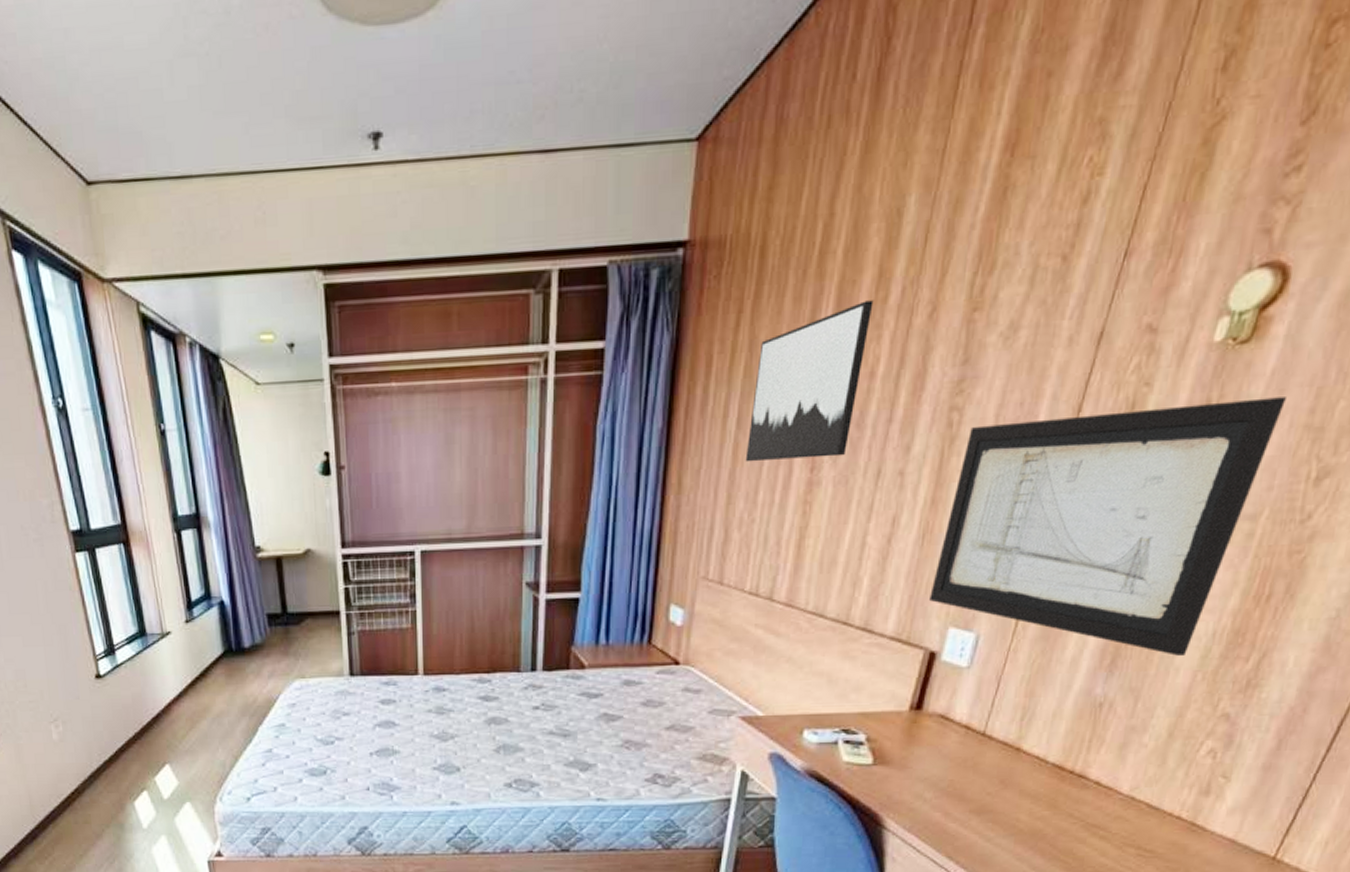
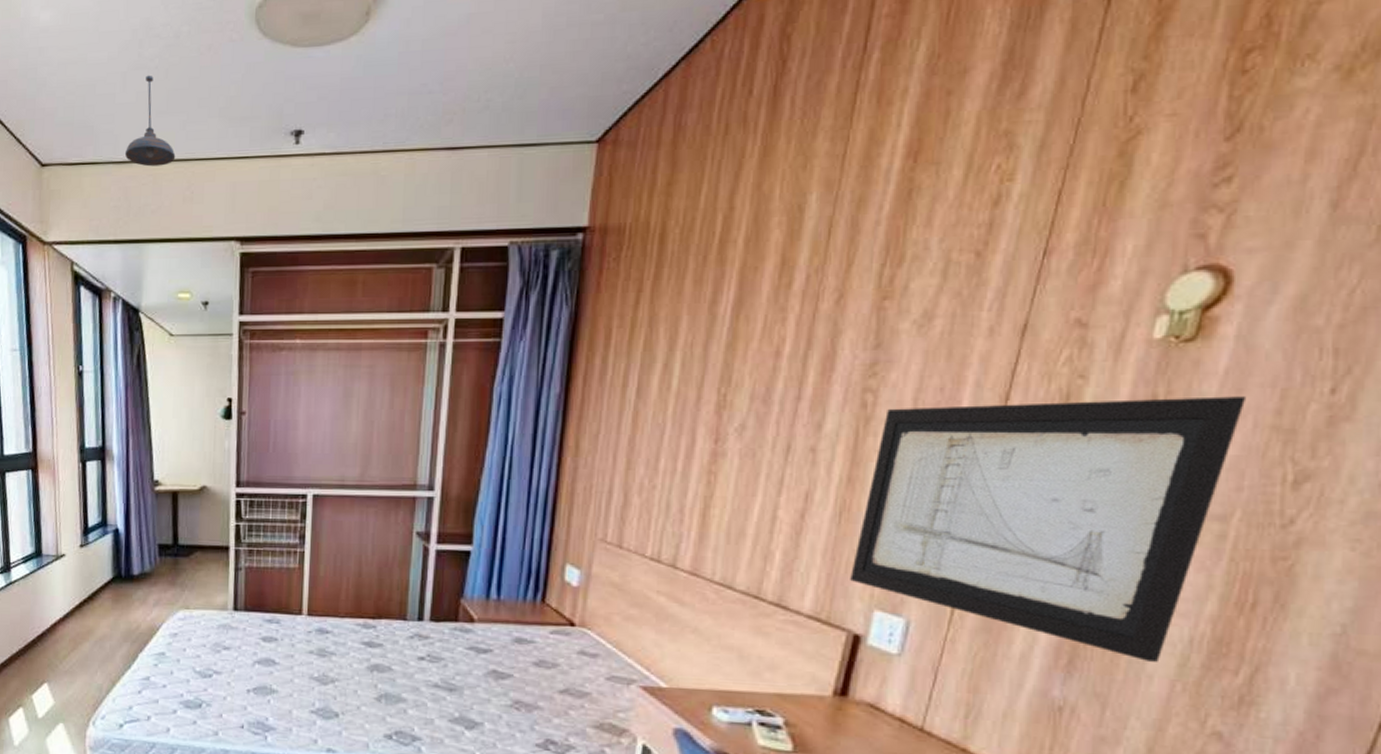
pendant light: none [181,63,241,182] -> present [124,75,176,167]
wall art: present [745,300,874,462] -> none [645,286,777,430]

